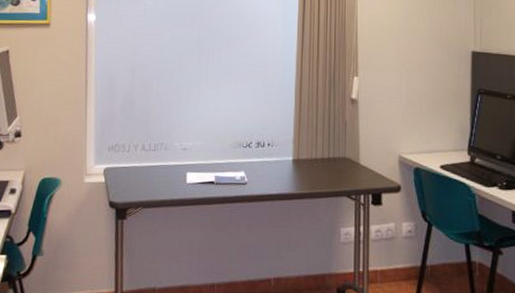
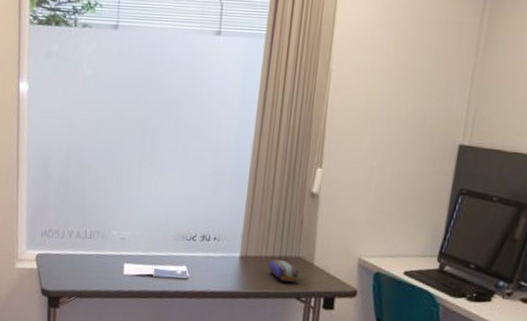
pencil case: none [318,161,347,182] -> present [267,259,299,283]

